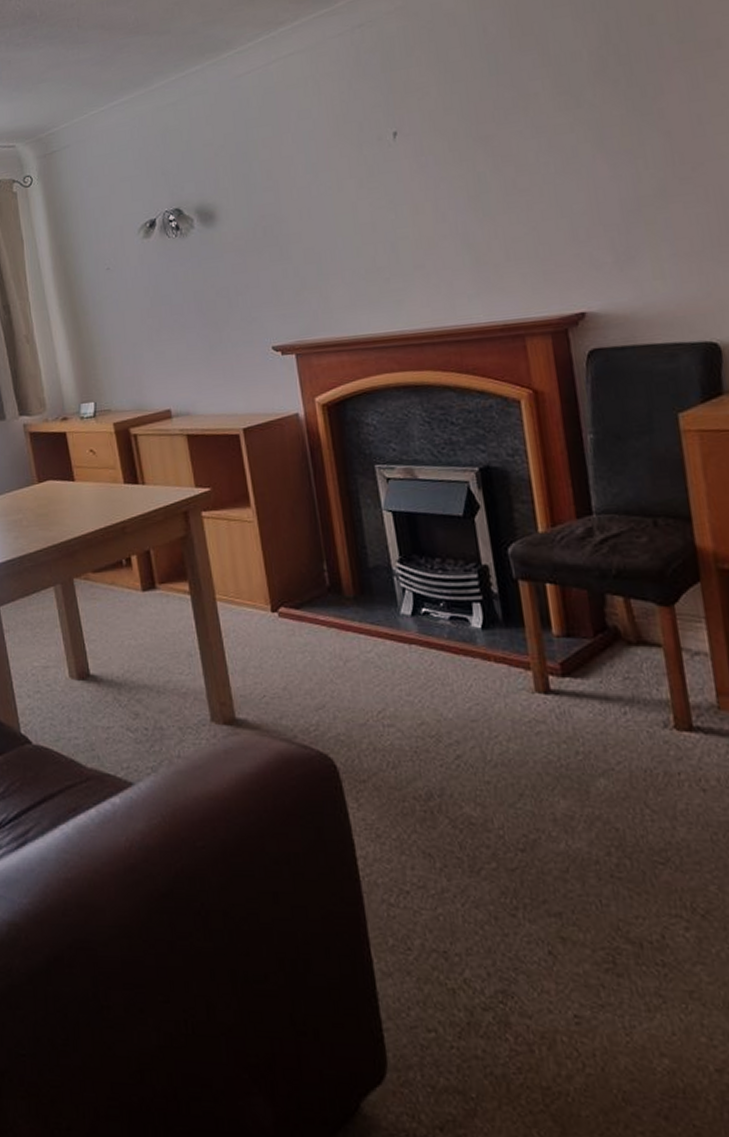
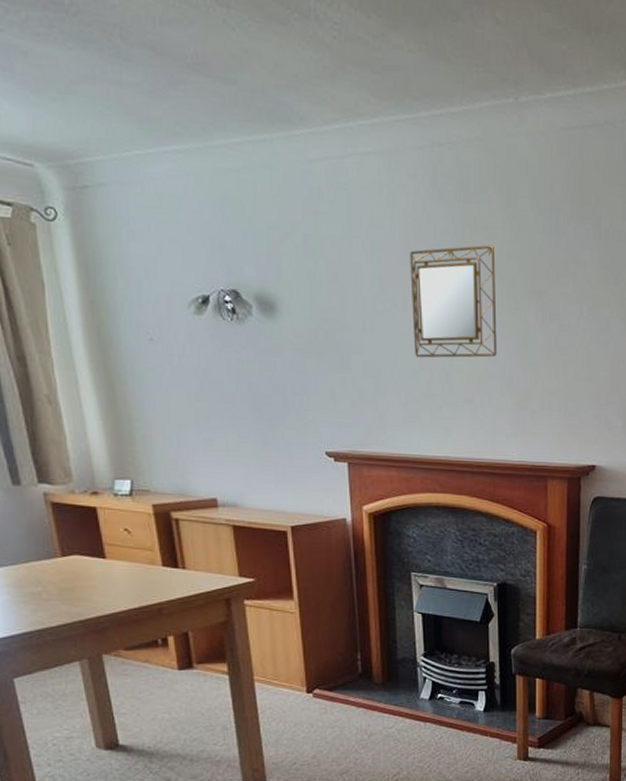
home mirror: none [340,103,446,234] -> present [410,244,497,358]

